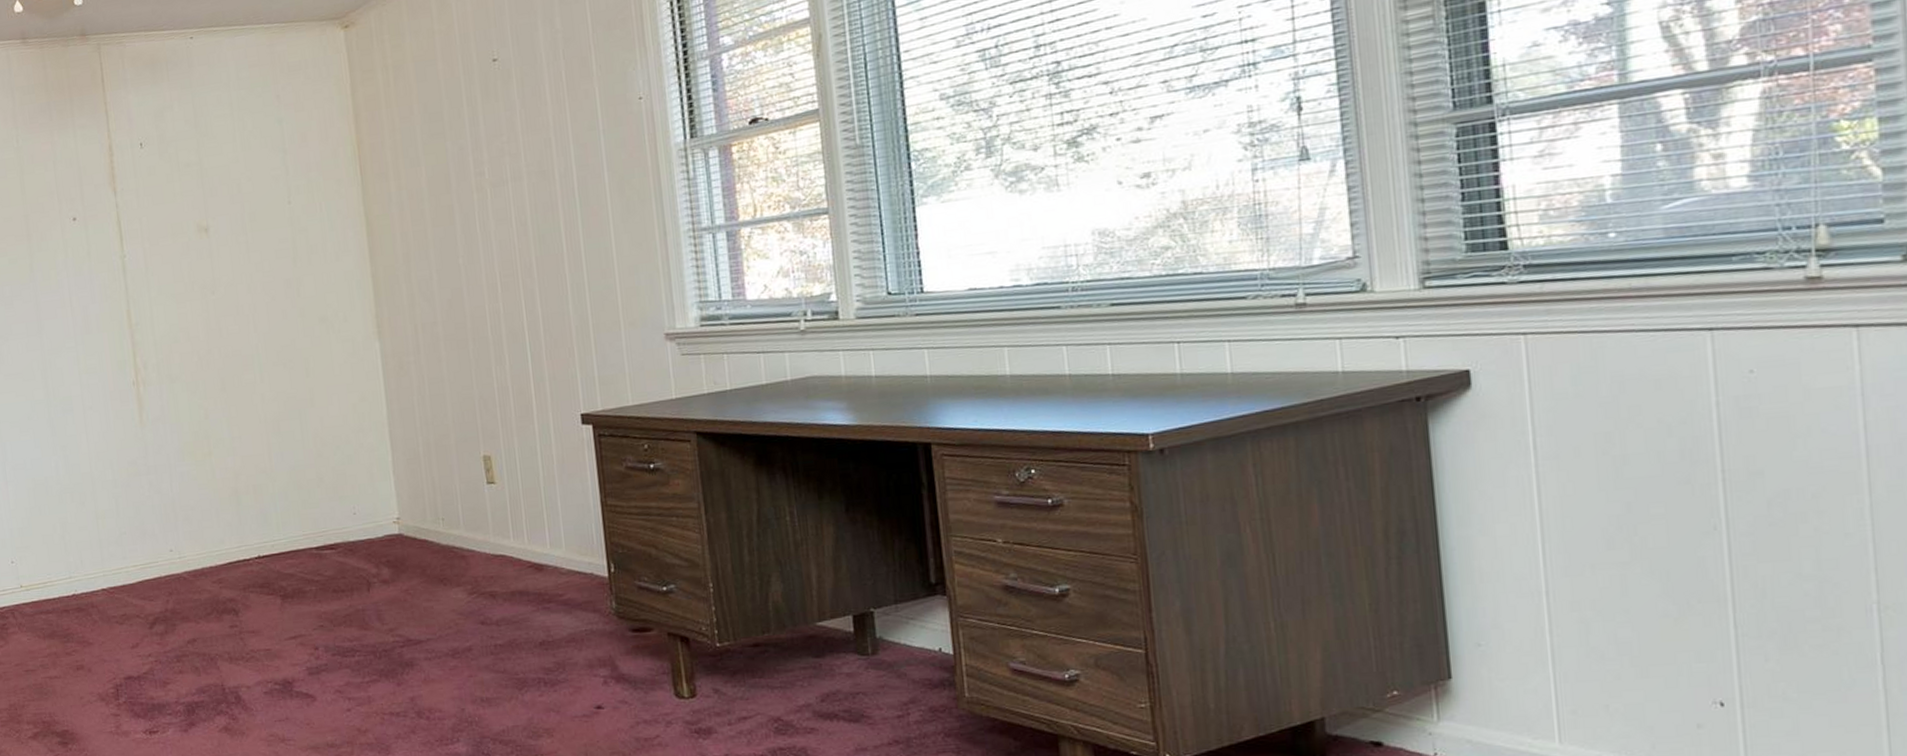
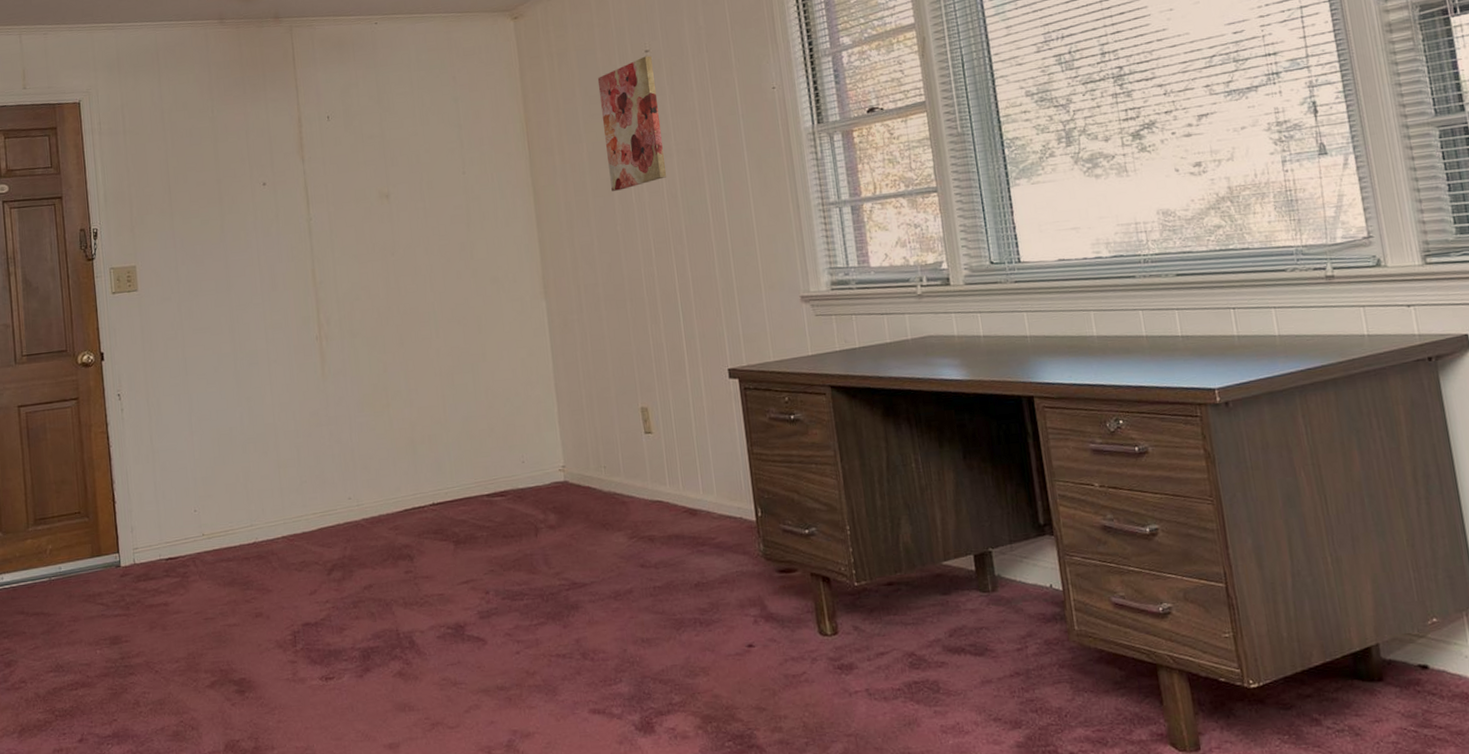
wall art: none [438,65,516,220] -> present [597,55,667,191]

